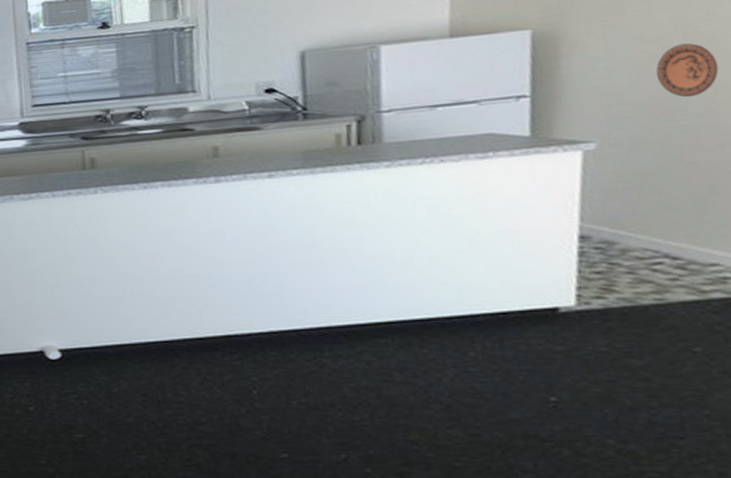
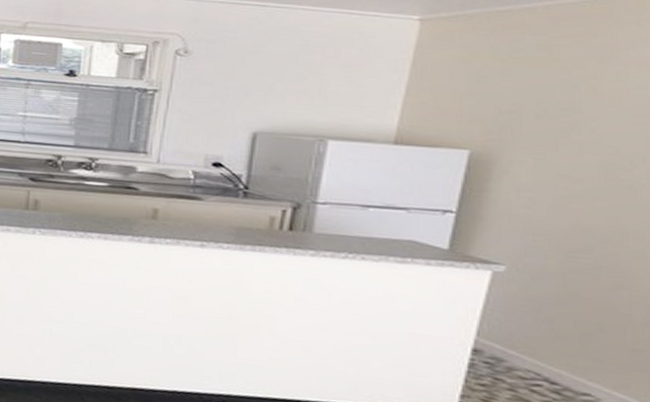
decorative plate: present [656,43,719,98] -> none [574,188,630,239]

